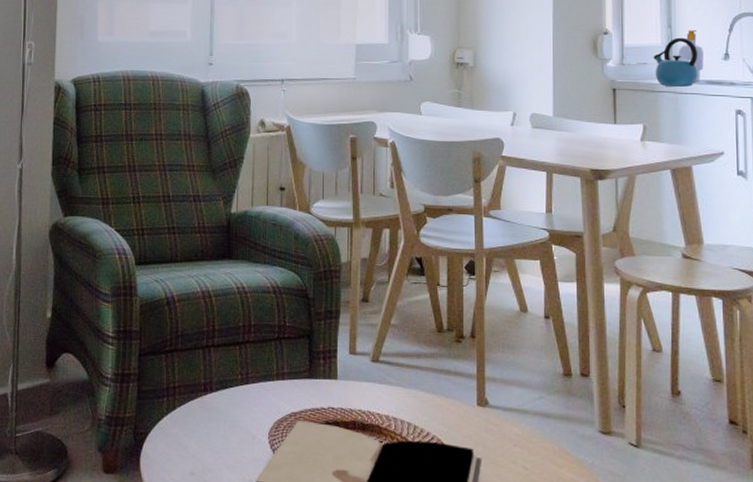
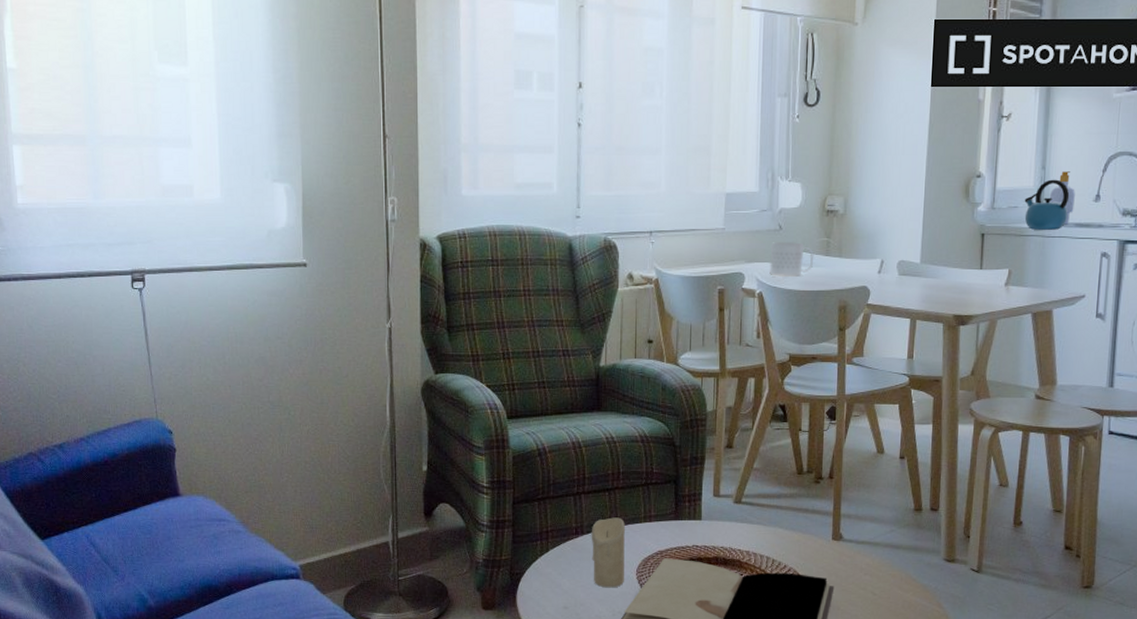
candle: none [220,374,256,453] -> present [591,517,625,588]
mug: none [401,92,446,127] -> present [769,241,814,277]

